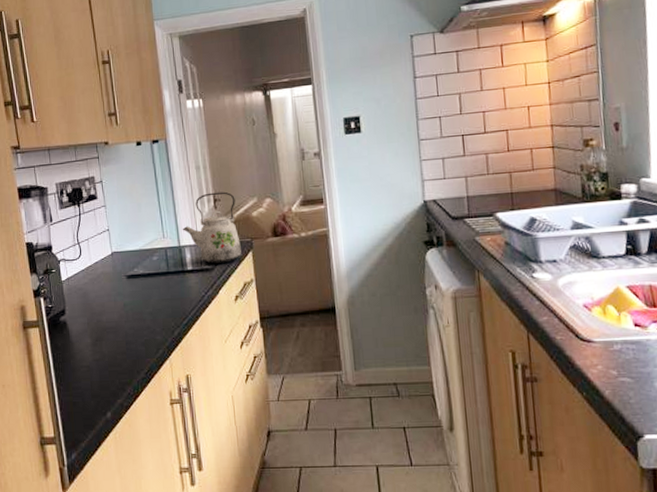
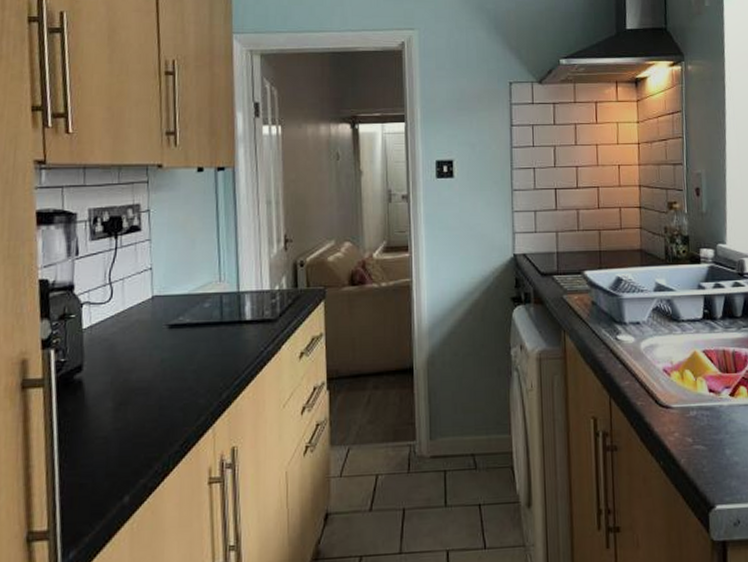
kettle: present [182,191,241,264] -> none [243,231,312,314]

